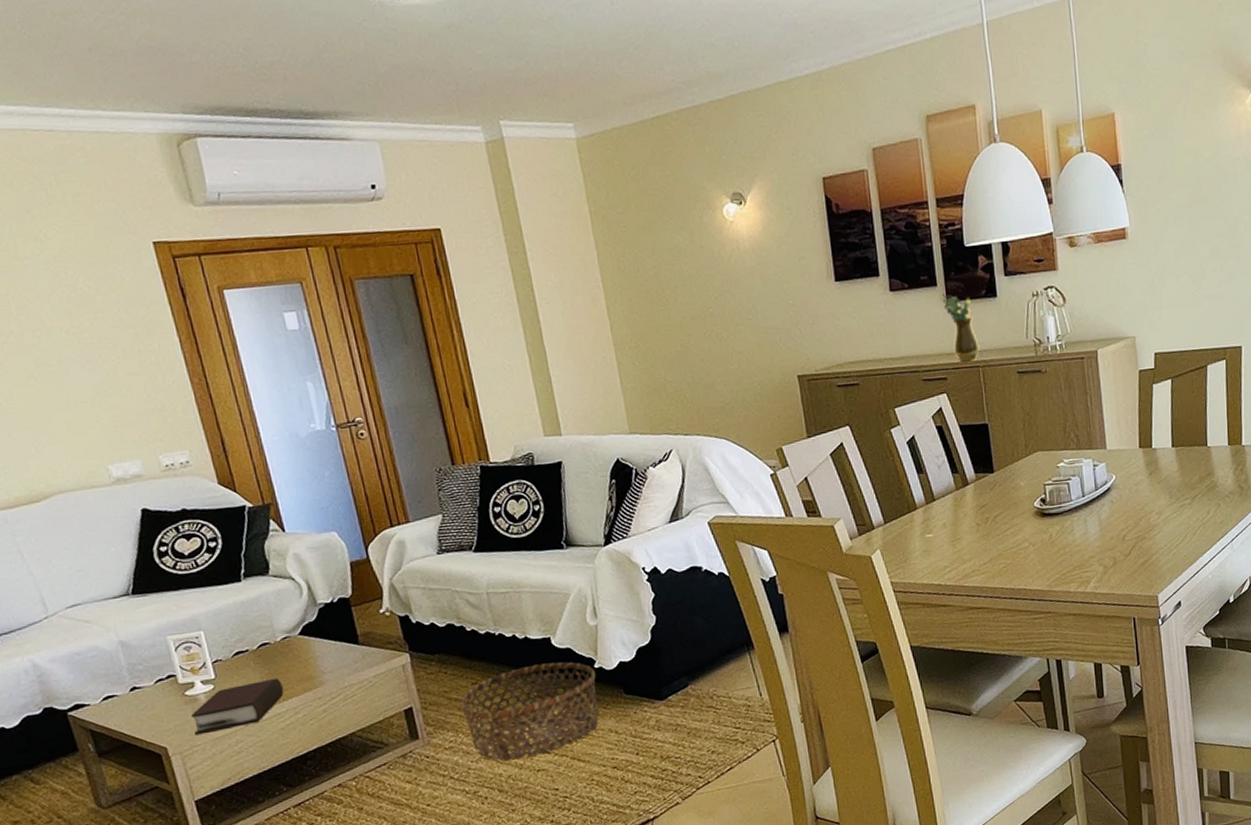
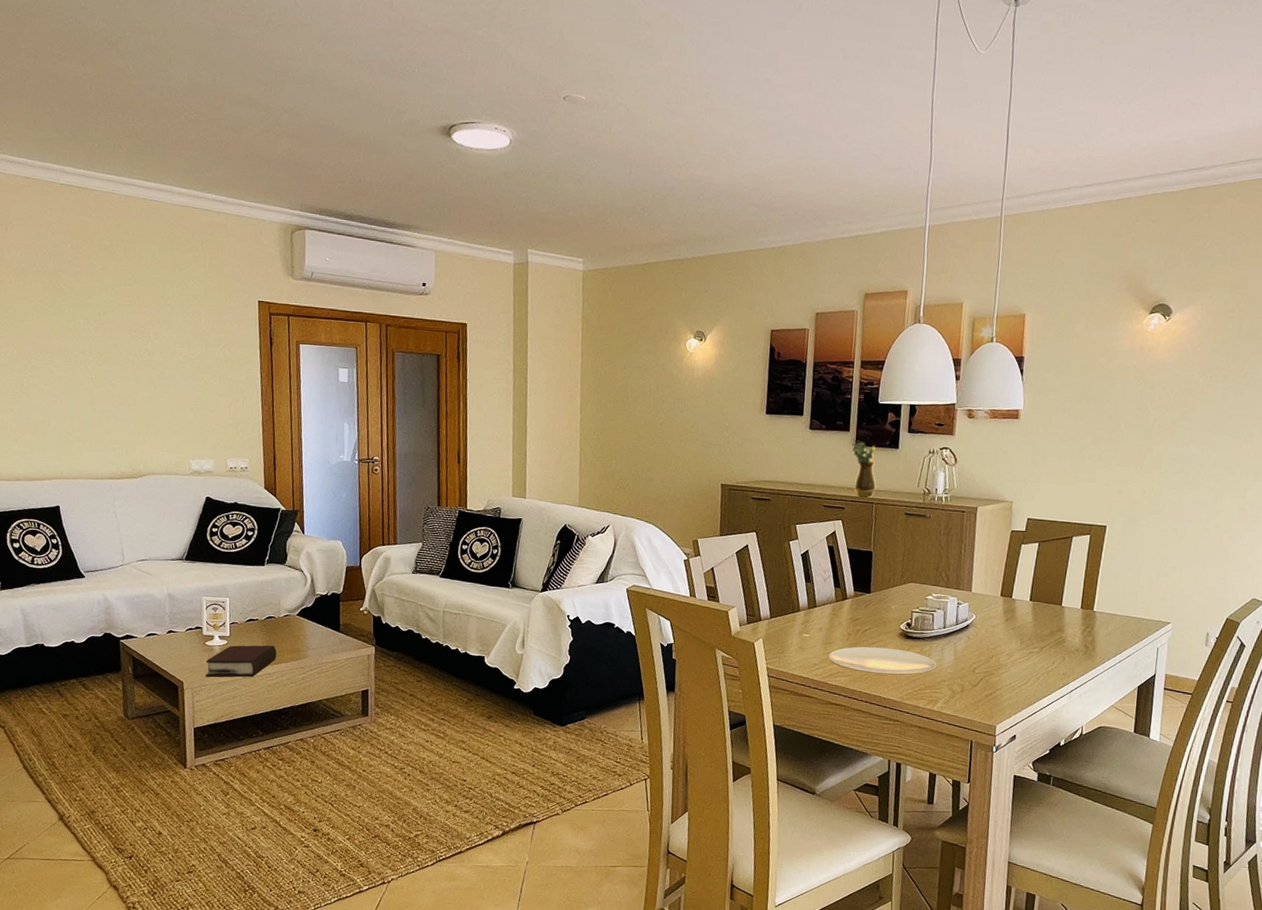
basket: present [460,662,599,761] -> none [405,676,514,750]
plate: none [958,530,1082,566] -> present [828,646,937,676]

